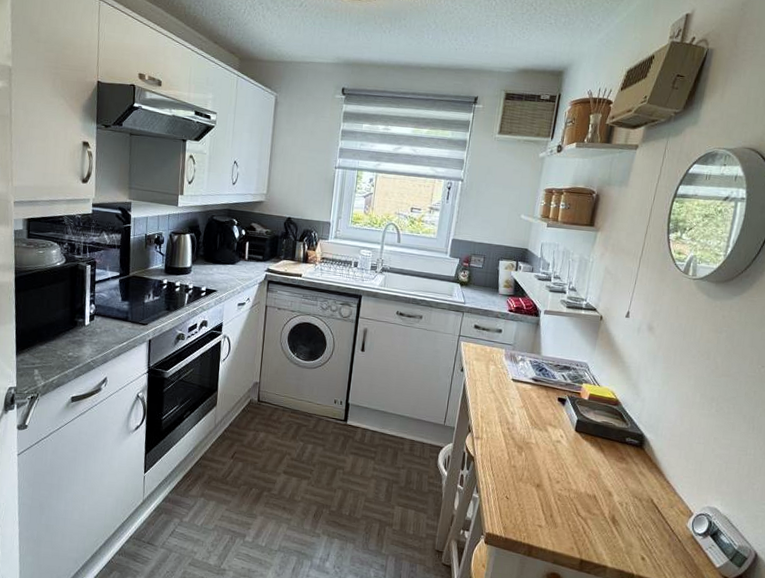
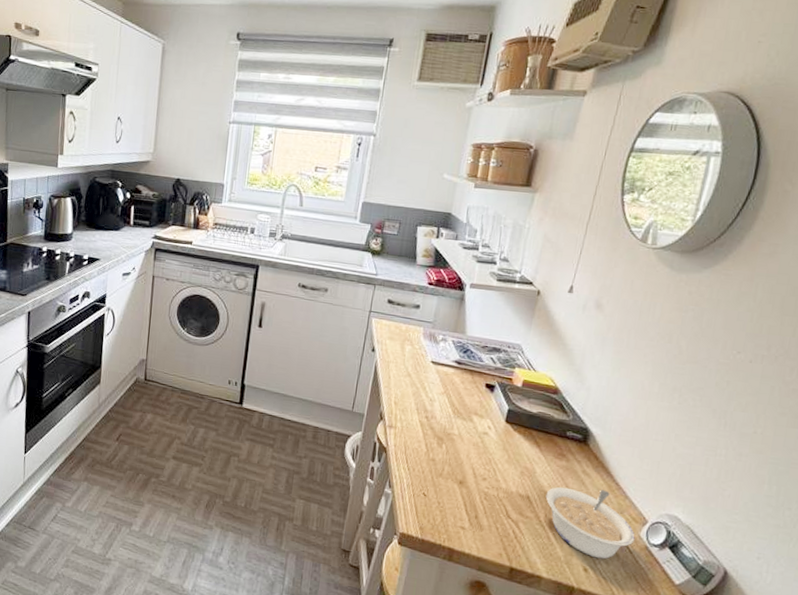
legume: none [609,486,683,549] -> present [545,487,635,559]

